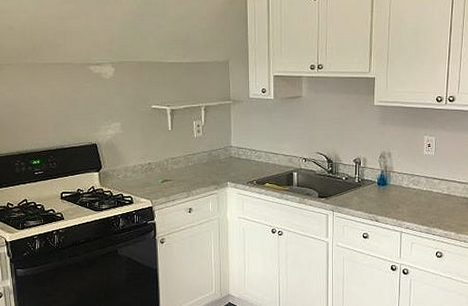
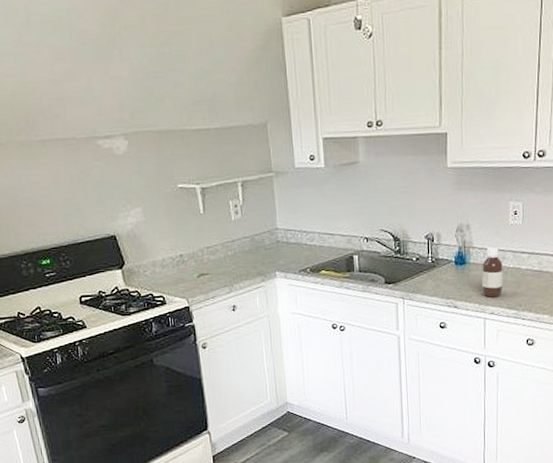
bottle: none [399,172,418,214] -> present [481,246,503,297]

